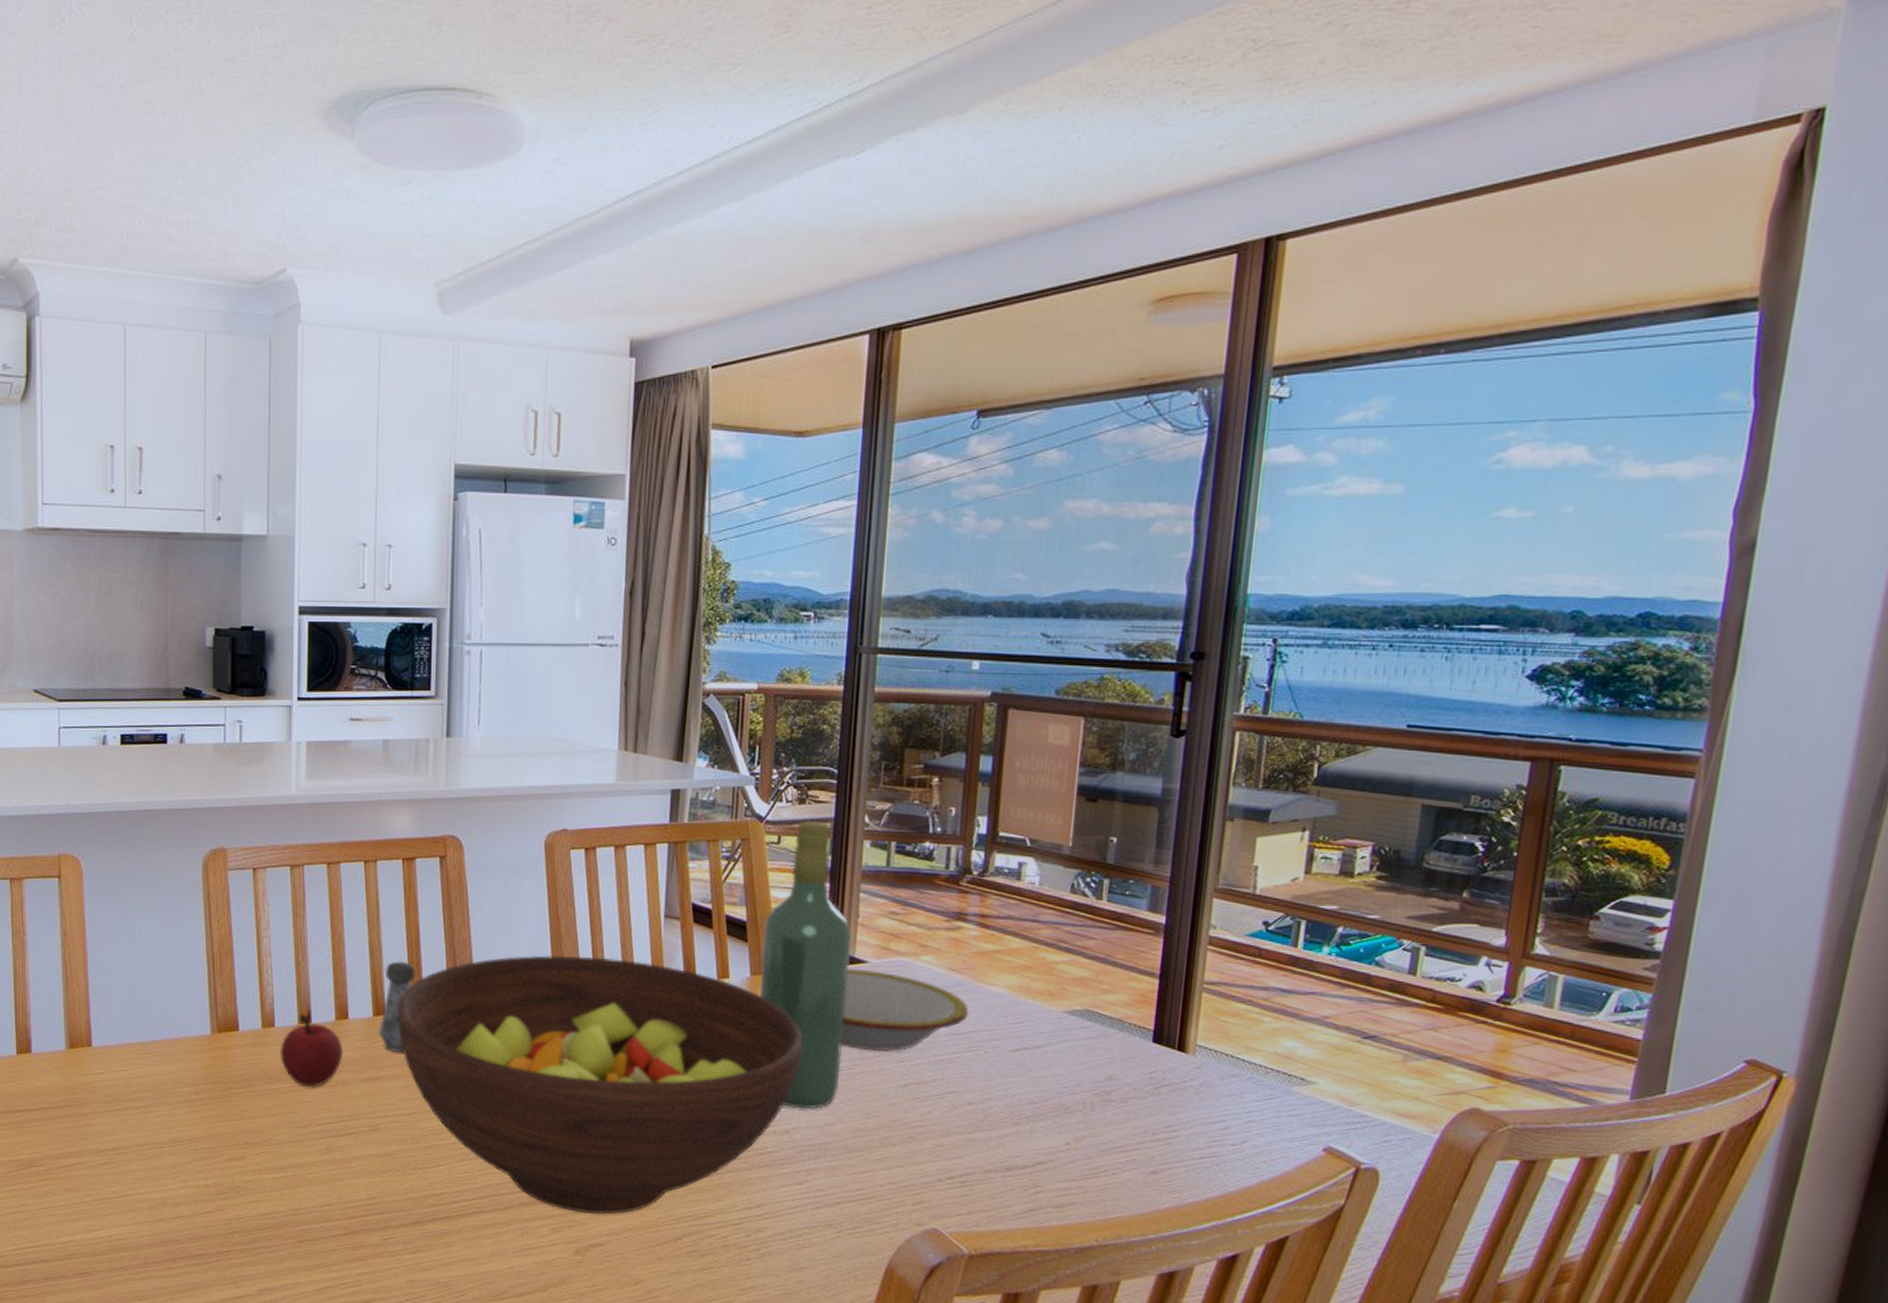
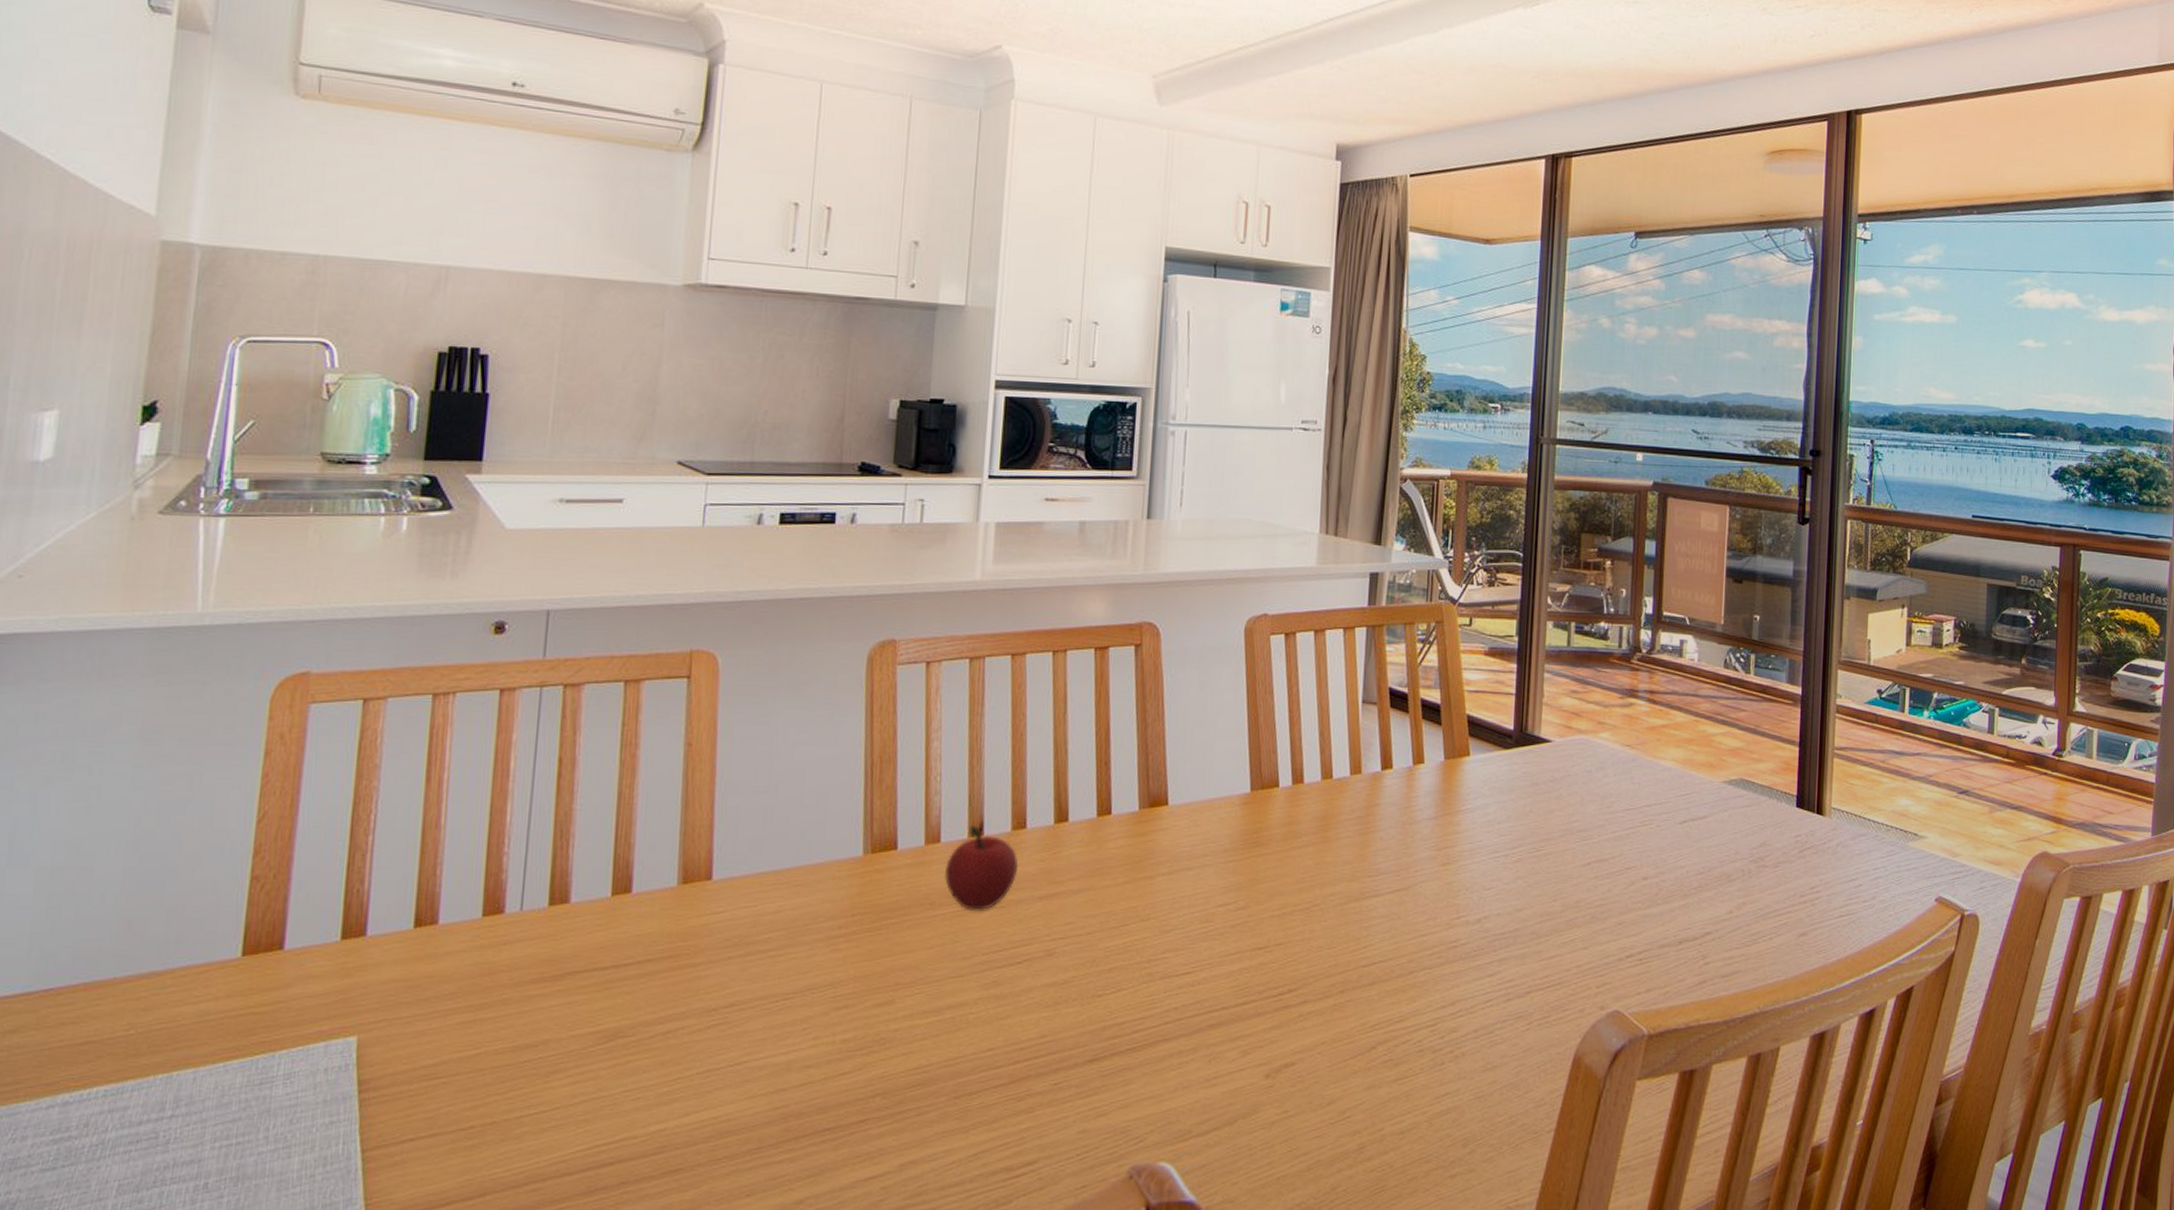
salt shaker: present [378,961,417,1053] -> none [1059,760,1105,864]
fruit bowl: present [397,955,803,1215] -> none [1081,746,1494,1031]
wine bottle: present [760,821,851,1110] -> none [1454,603,1537,896]
bowl: present [841,968,969,1052] -> none [1529,748,1642,831]

